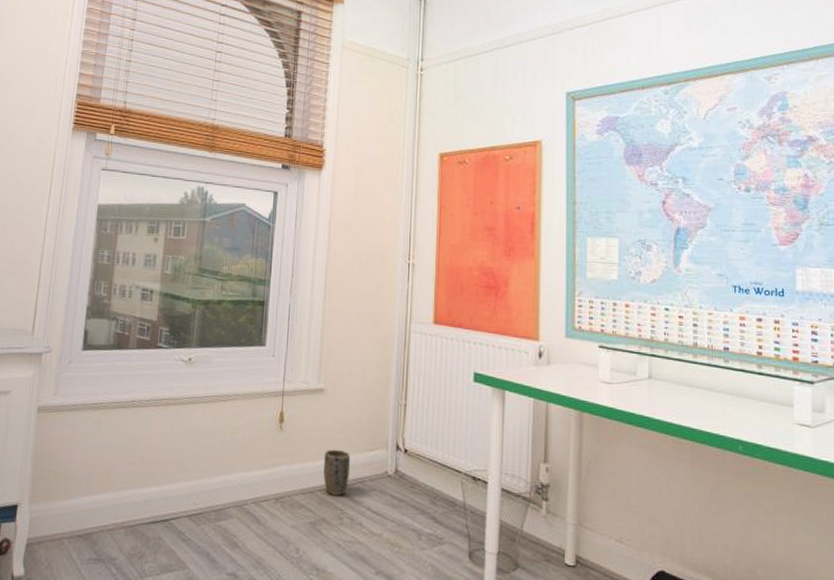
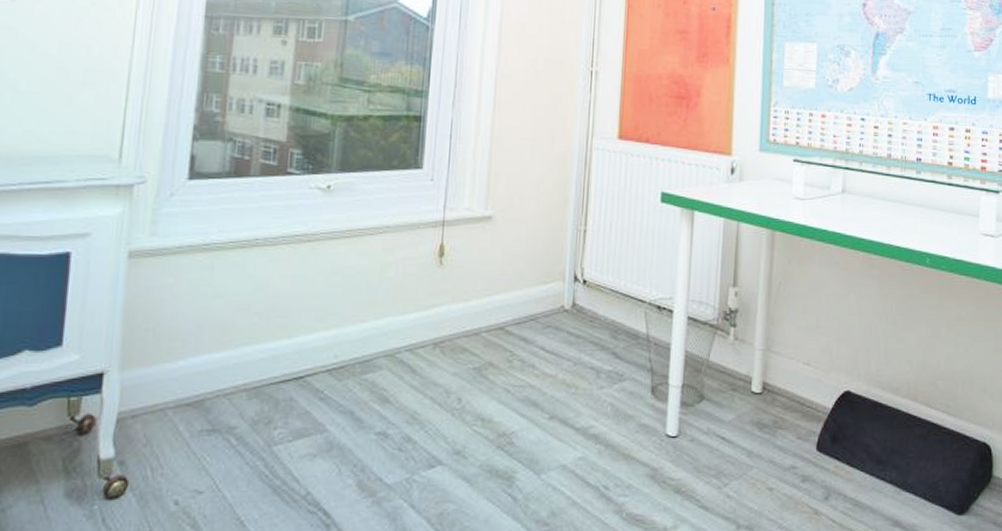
plant pot: present [323,449,351,496] -> none [490,284,523,336]

